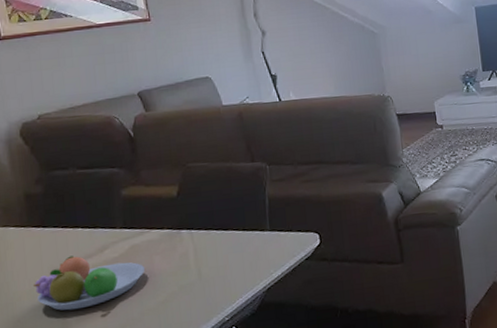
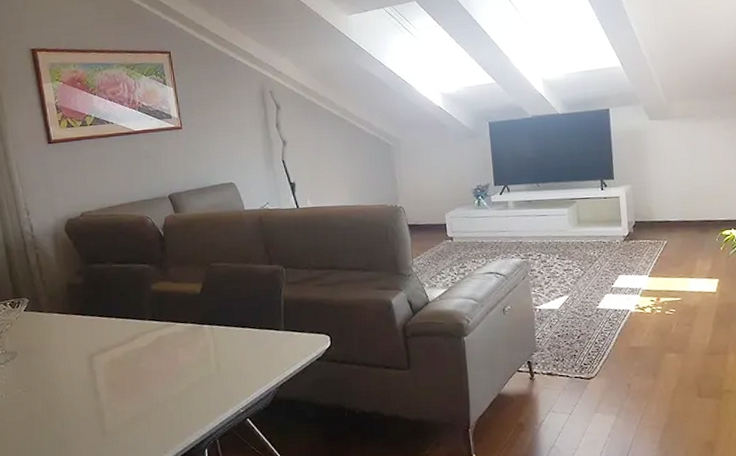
fruit bowl: present [32,255,146,311] -> none [71,342,170,393]

